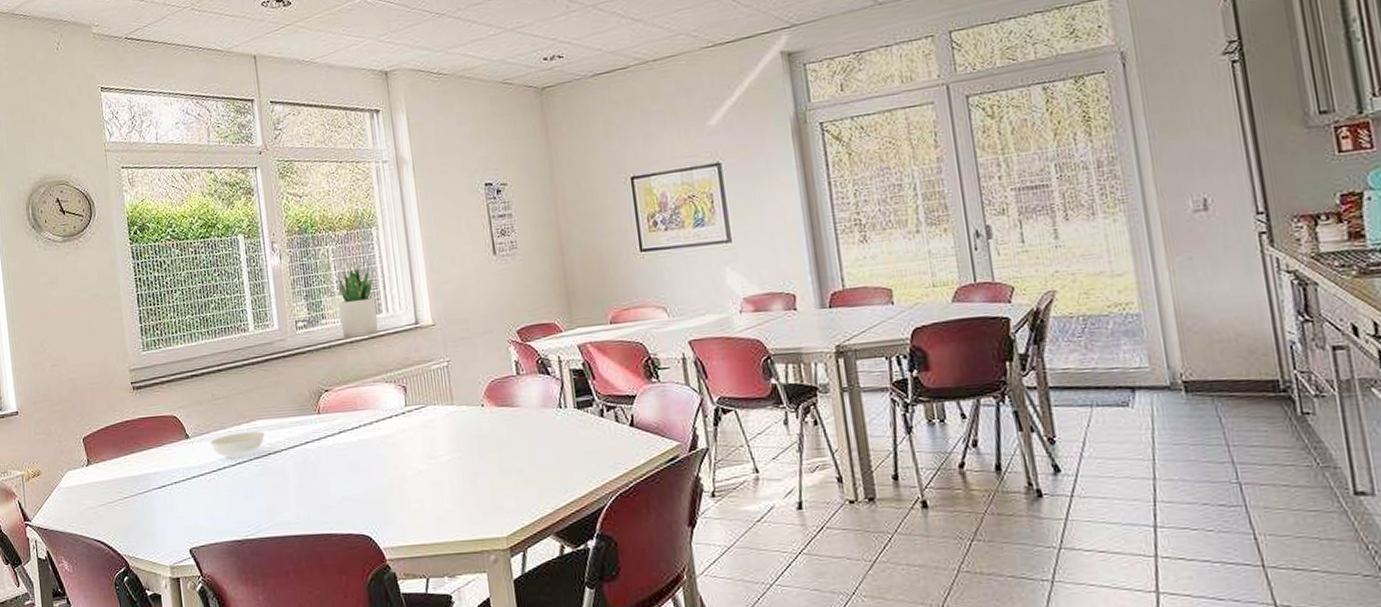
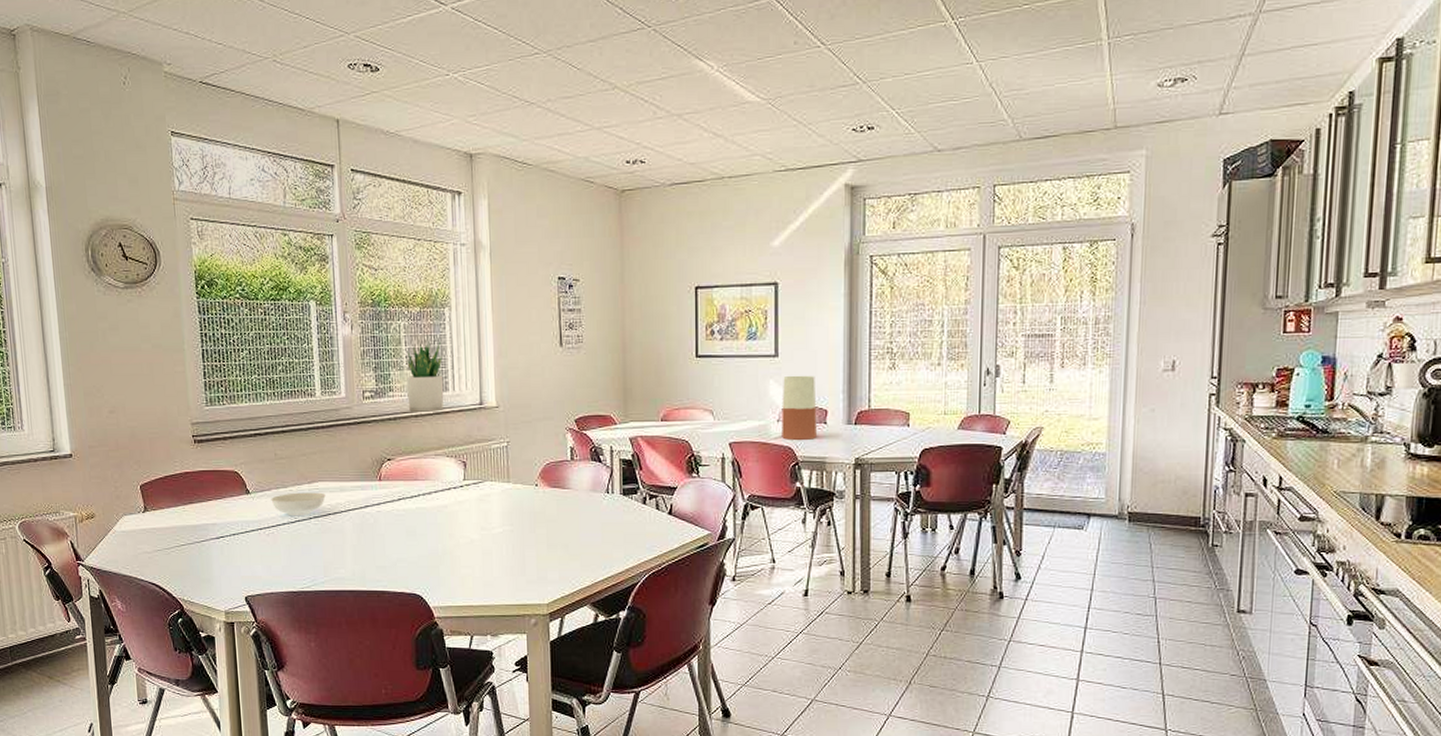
vase: none [740,258,787,332] -> present [782,375,817,440]

